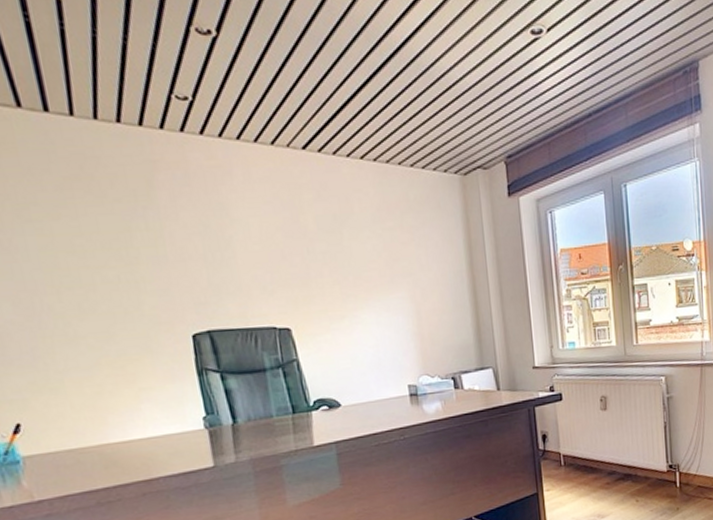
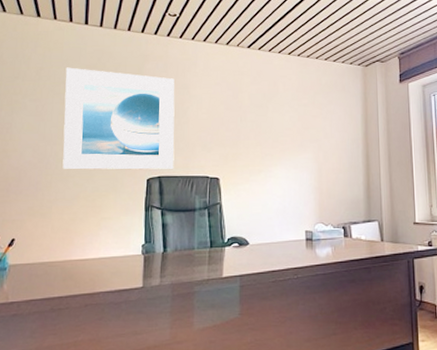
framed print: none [30,180,227,329] -> present [62,67,175,170]

